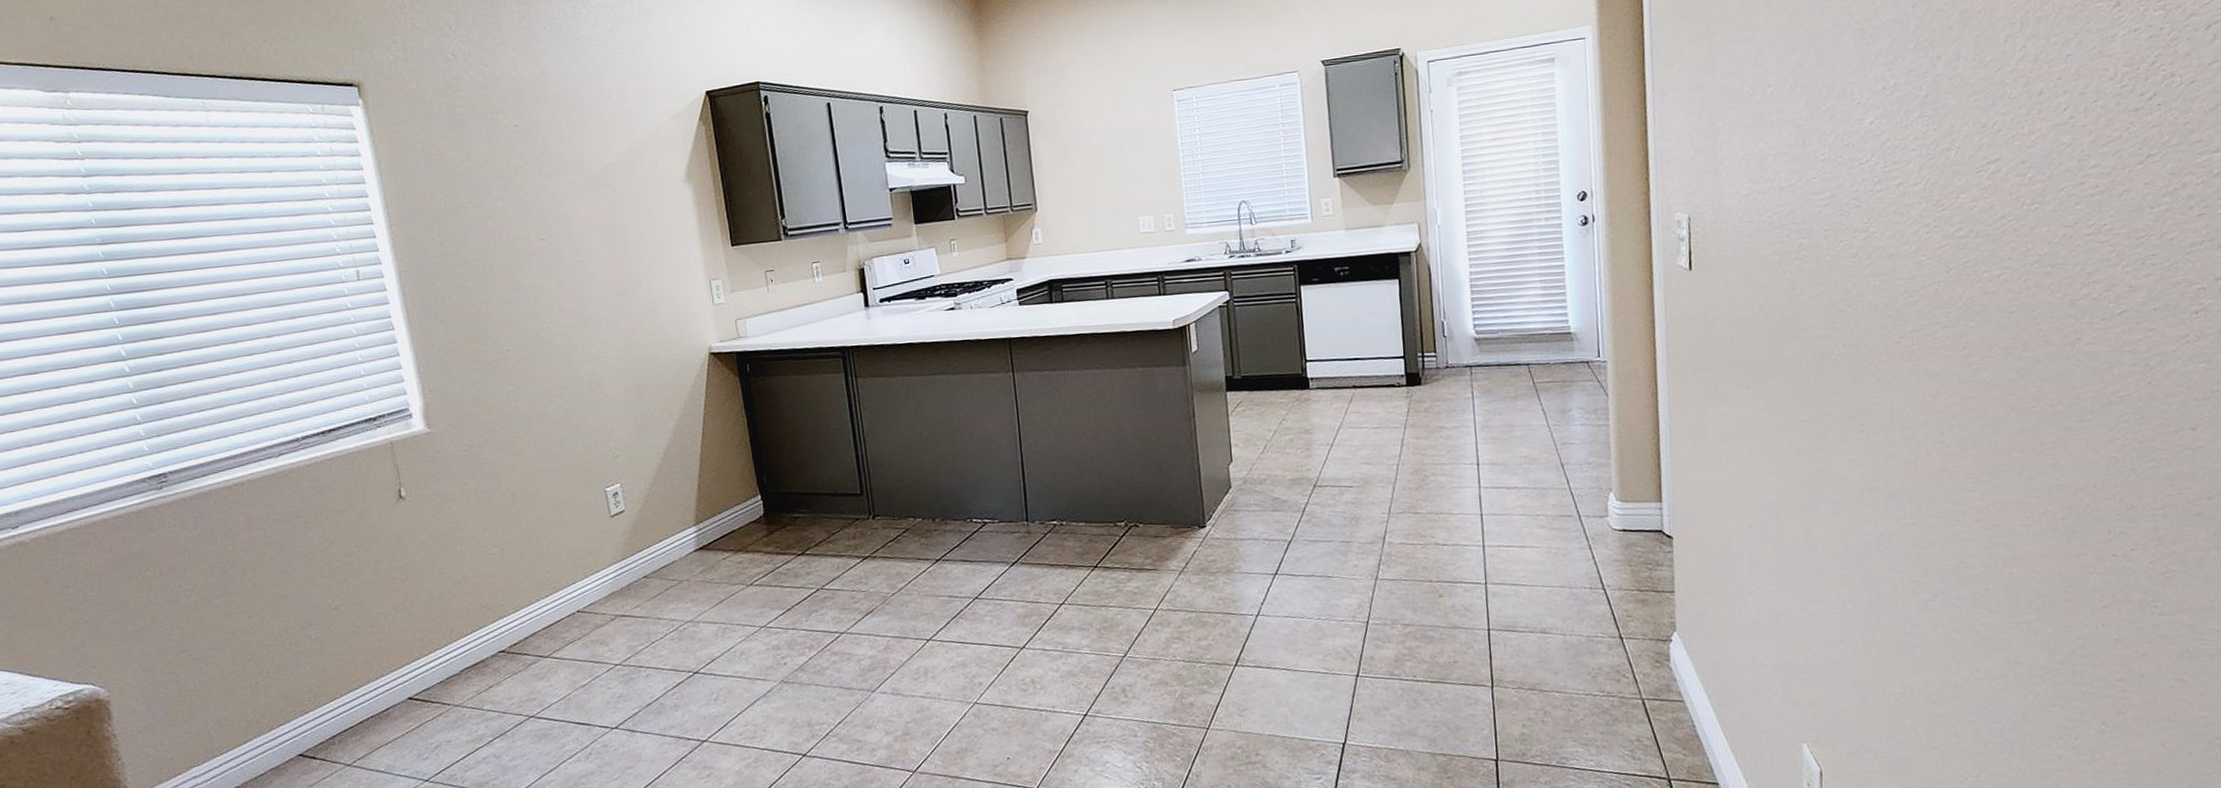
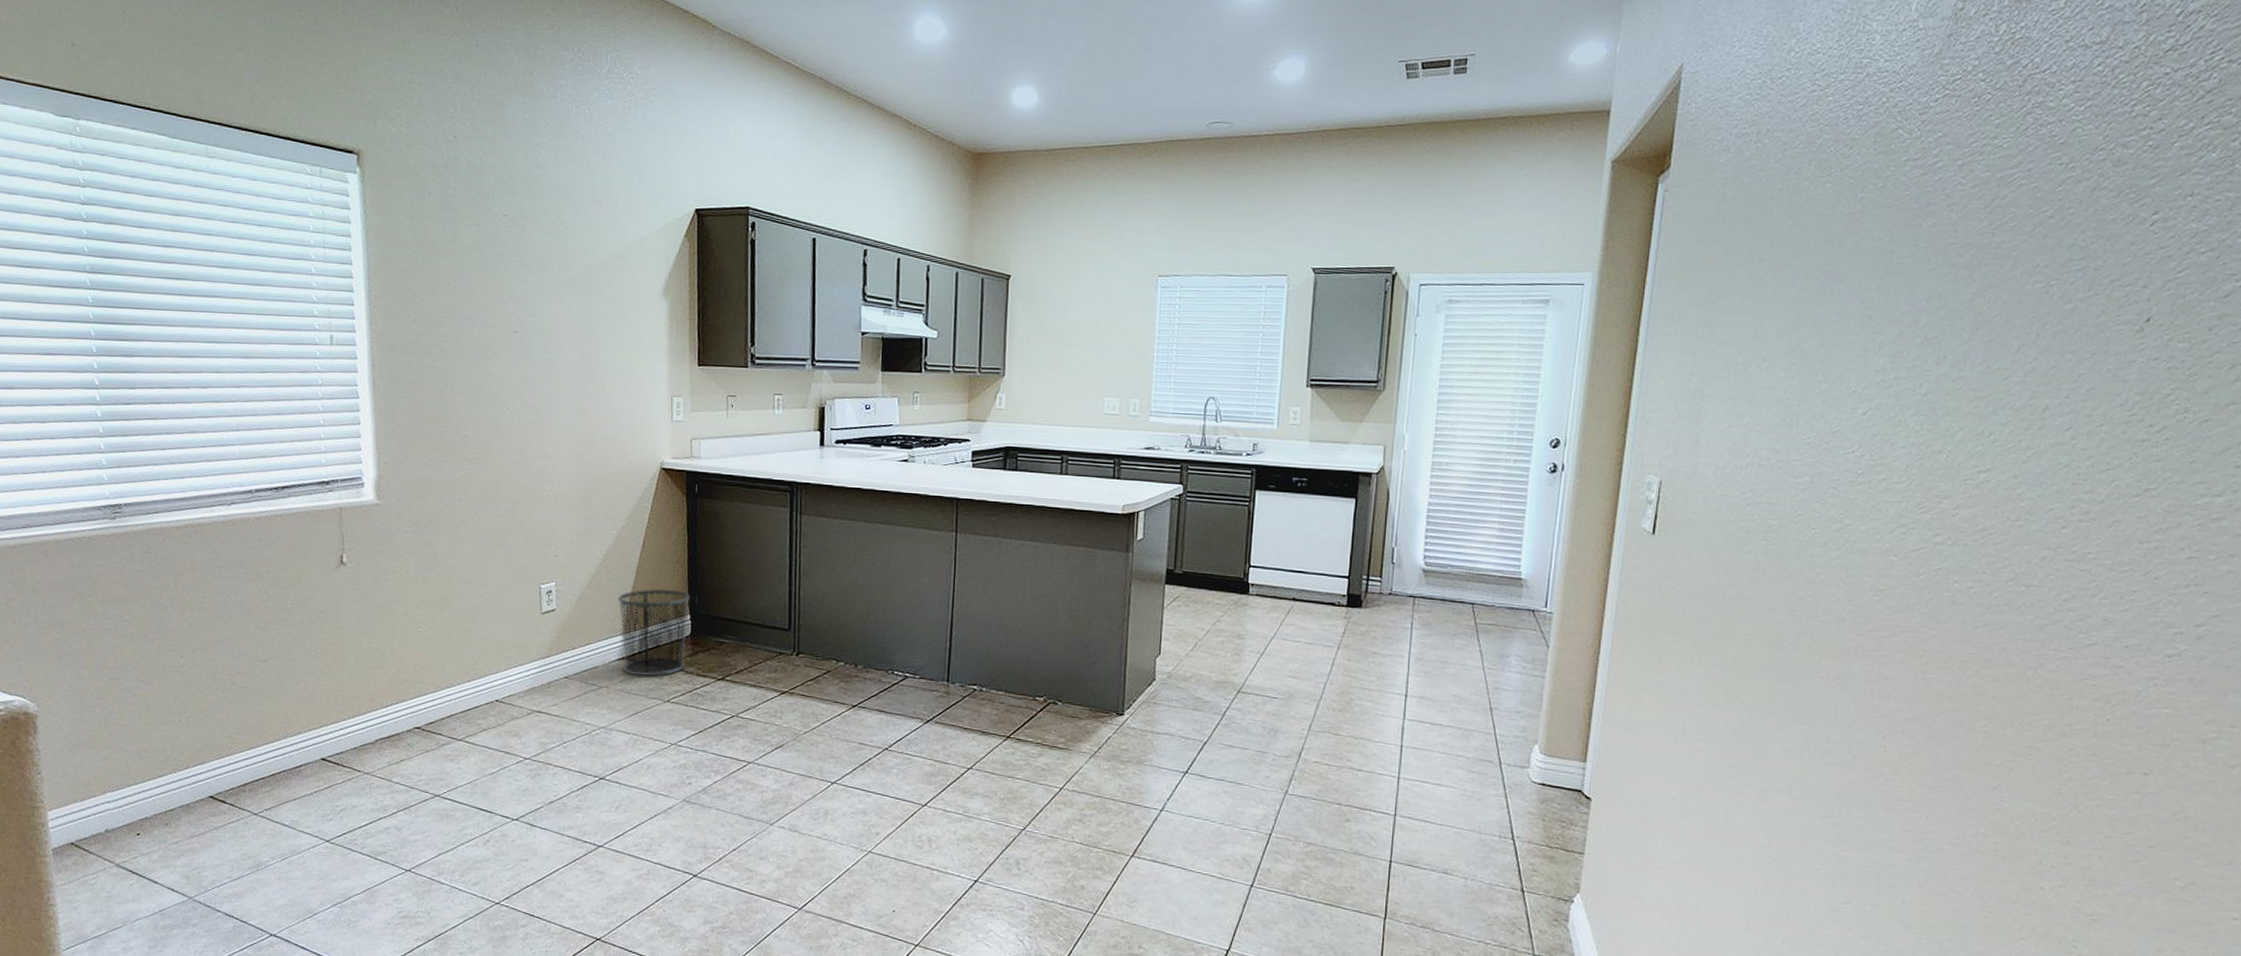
trash can: none [685,471,763,564] -> present [618,588,691,677]

